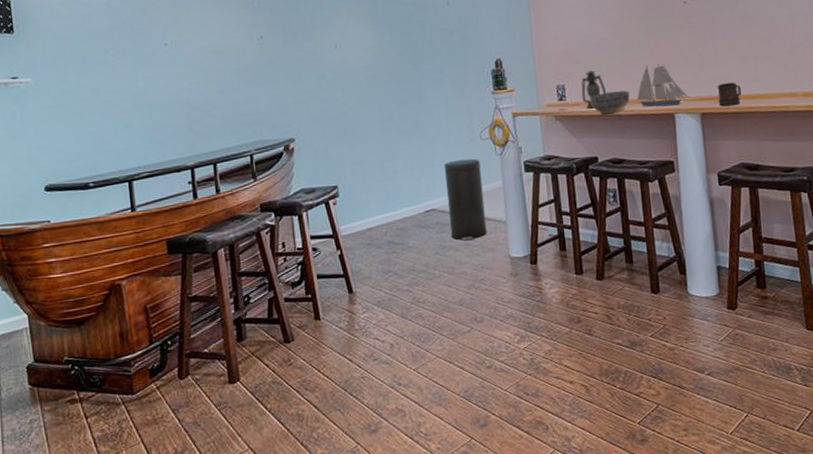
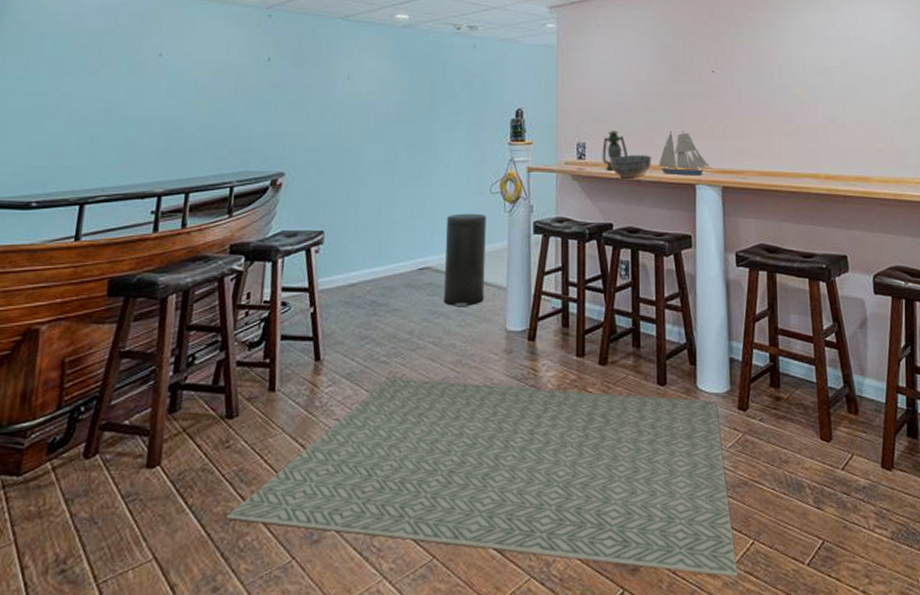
rug: none [298,302,735,443] -> present [225,378,738,578]
beer mug: present [717,82,742,107] -> none [740,158,764,182]

